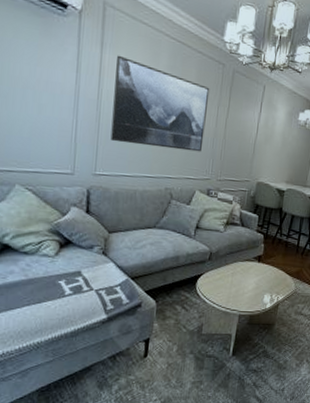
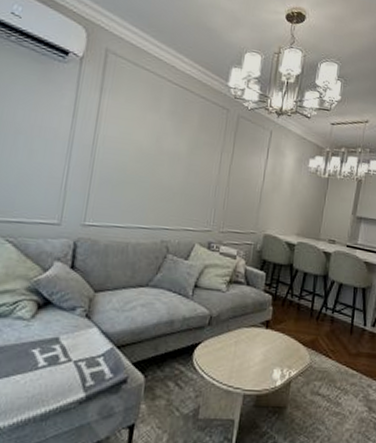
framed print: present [110,55,210,152] -> none [104,100,213,201]

